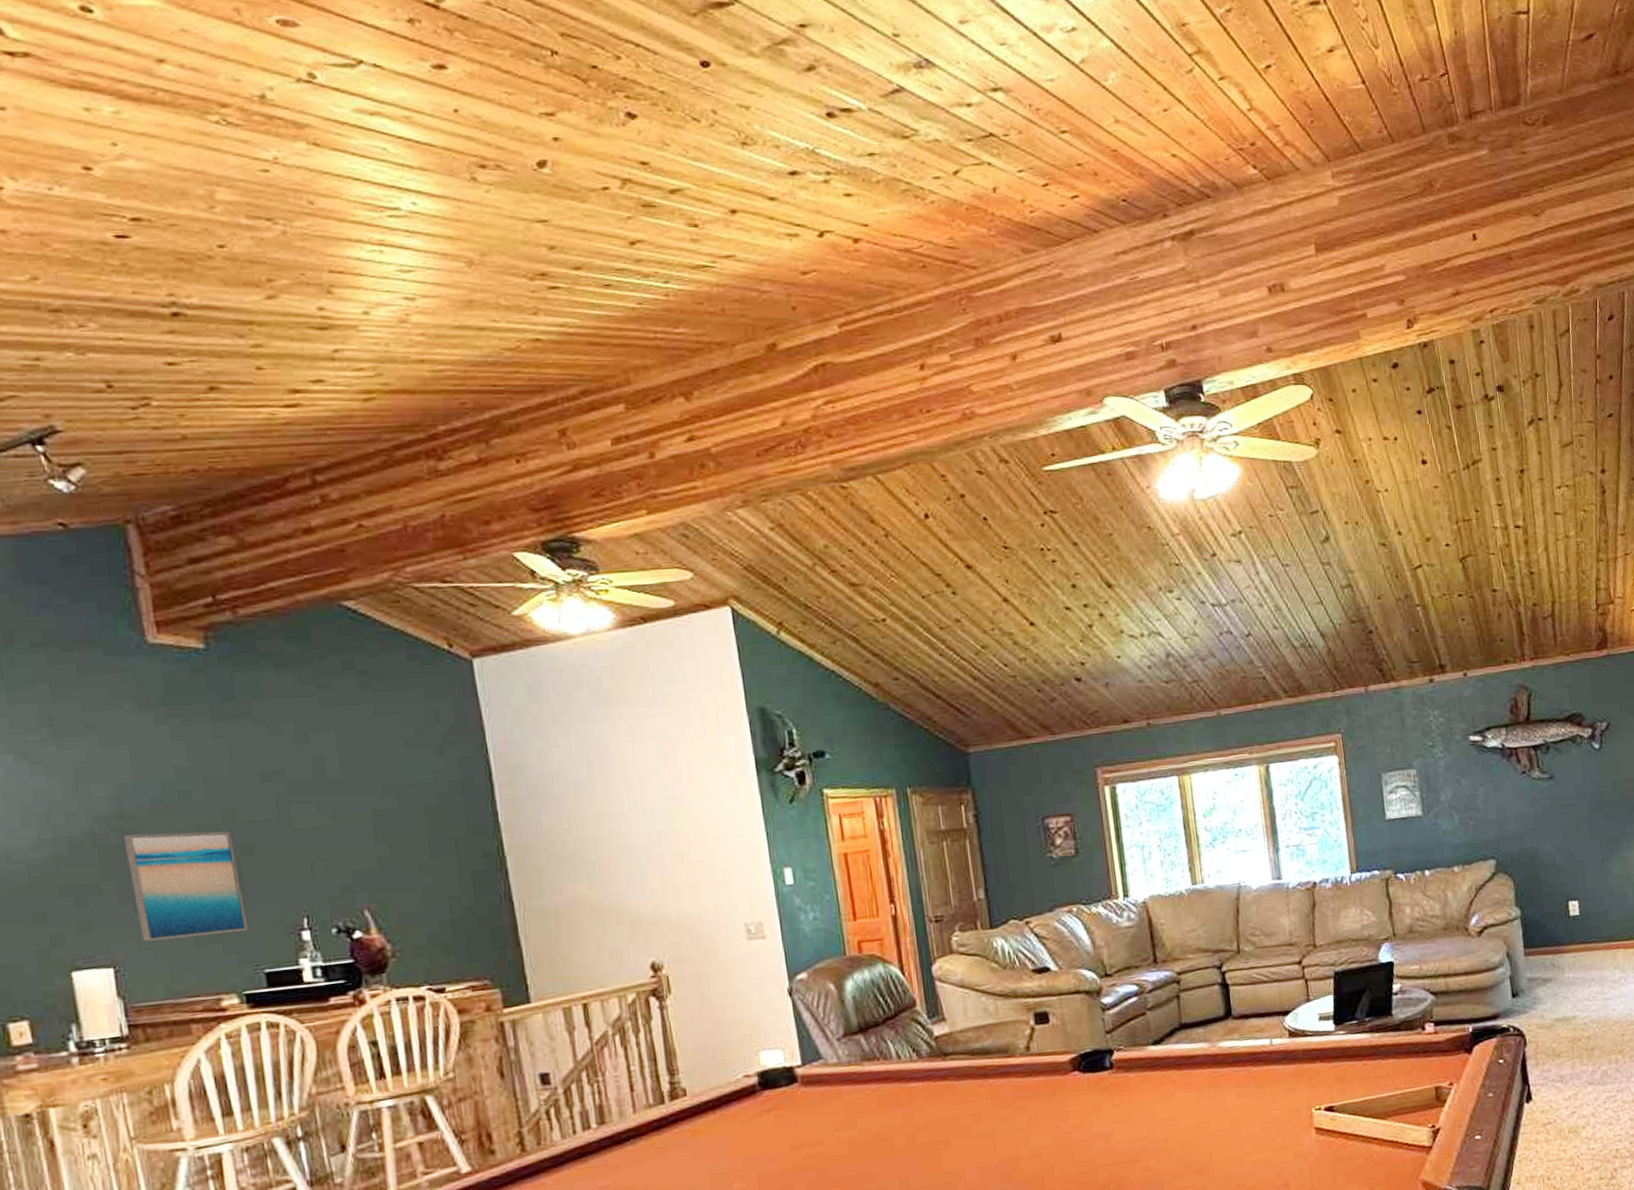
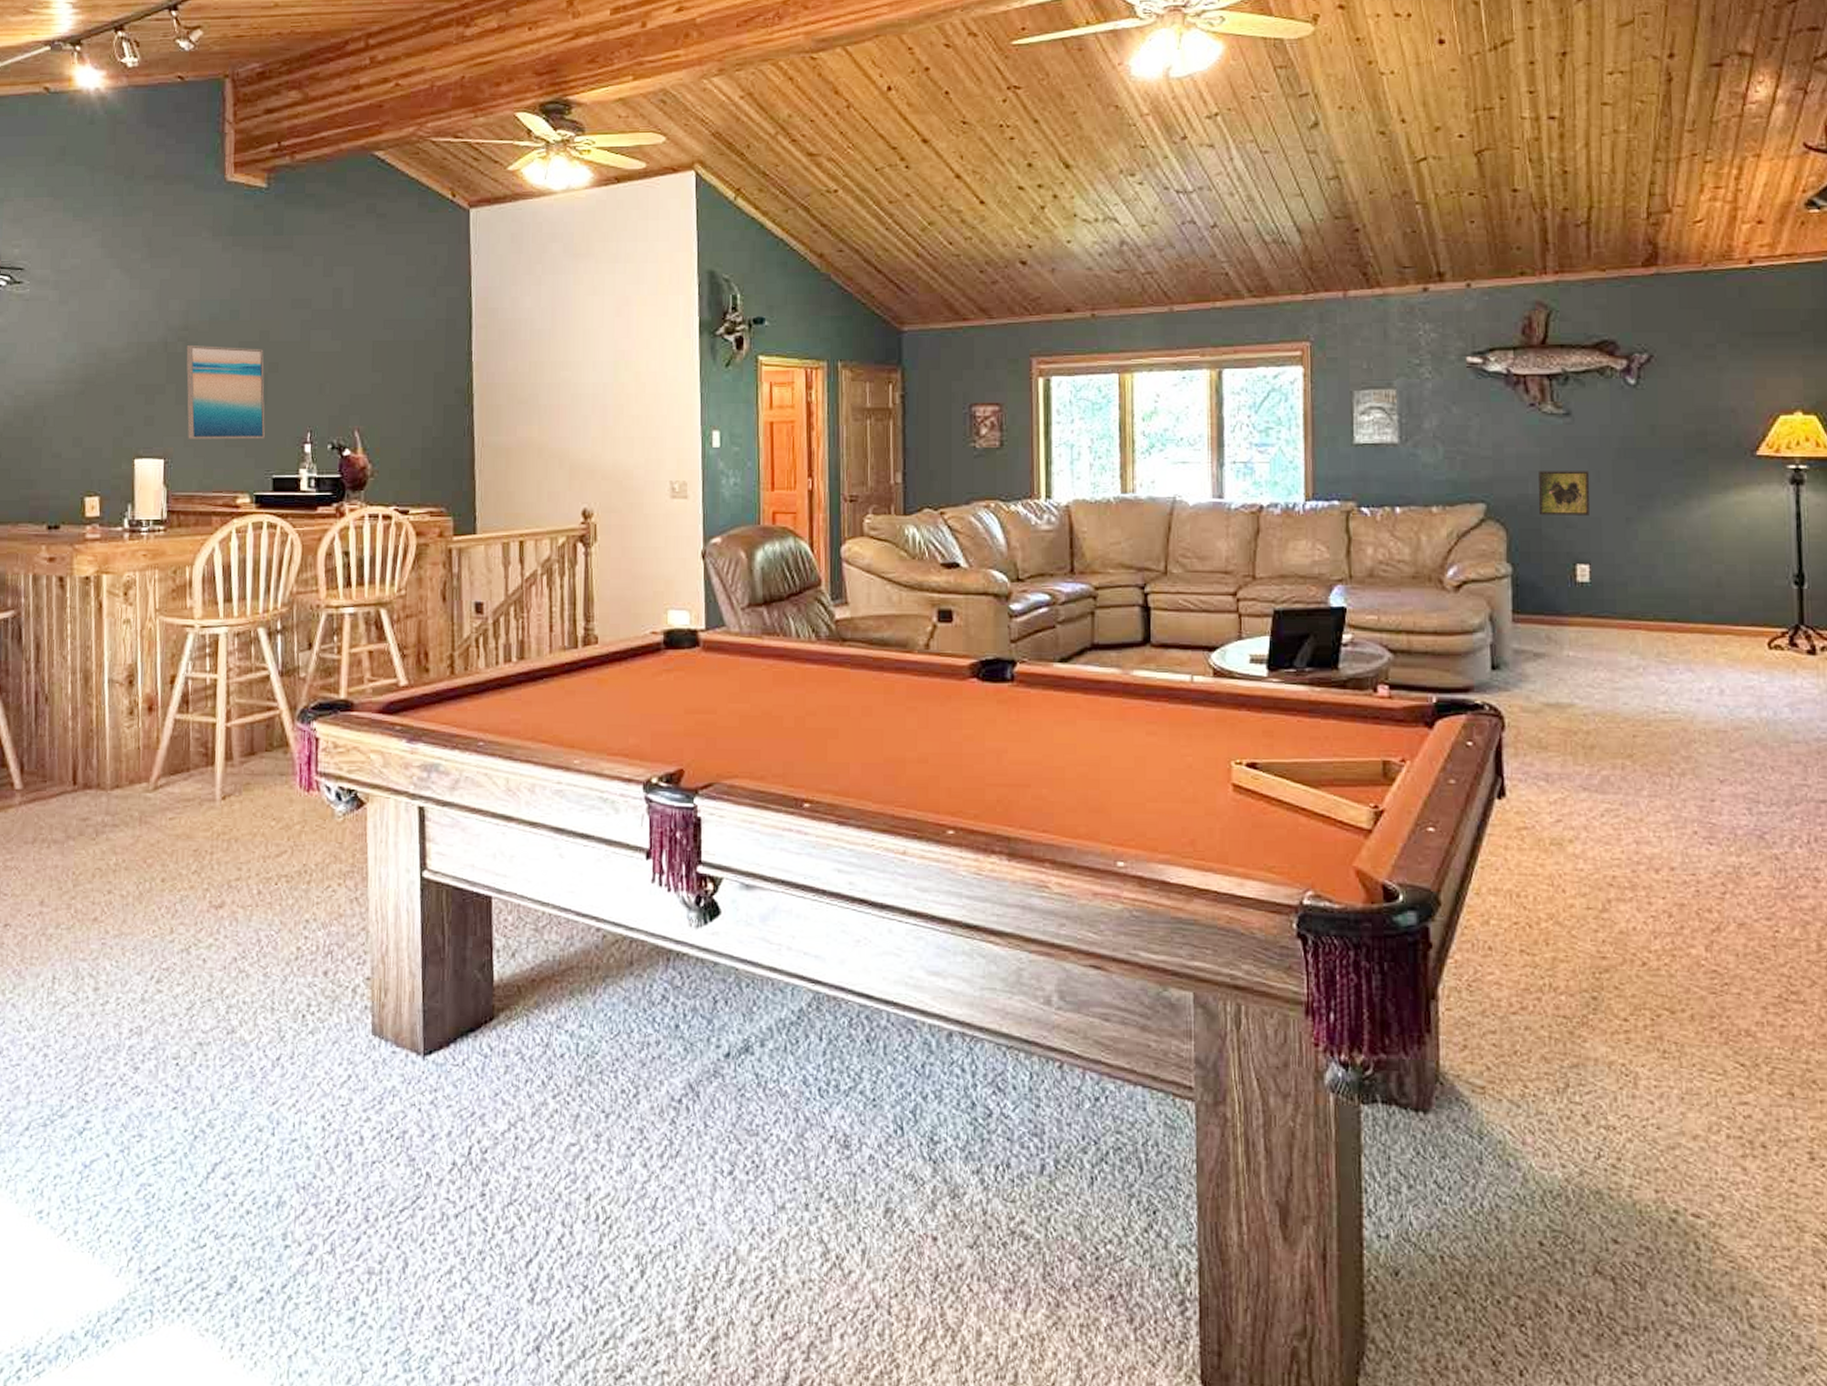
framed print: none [1533,823,1575,864] -> present [1538,471,1590,516]

